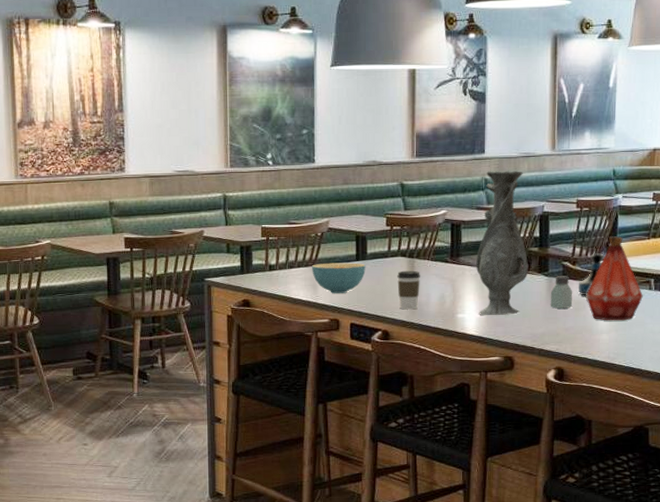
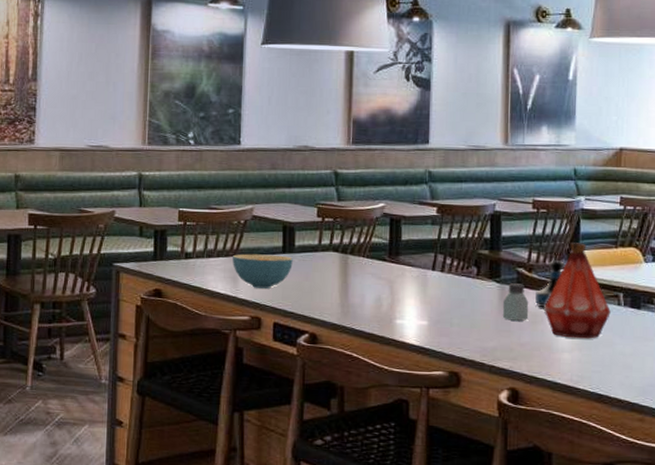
coffee cup: present [397,270,420,310] -> none [328,267,354,312]
vase: present [476,171,529,316] -> none [418,163,478,324]

